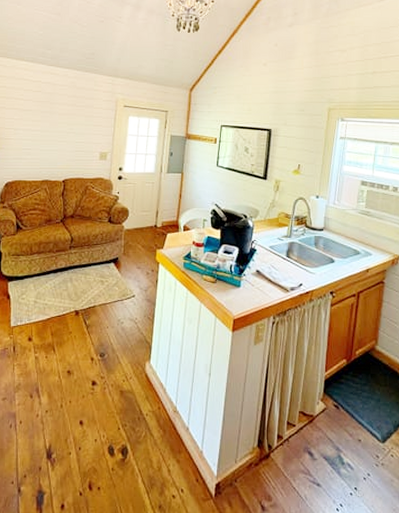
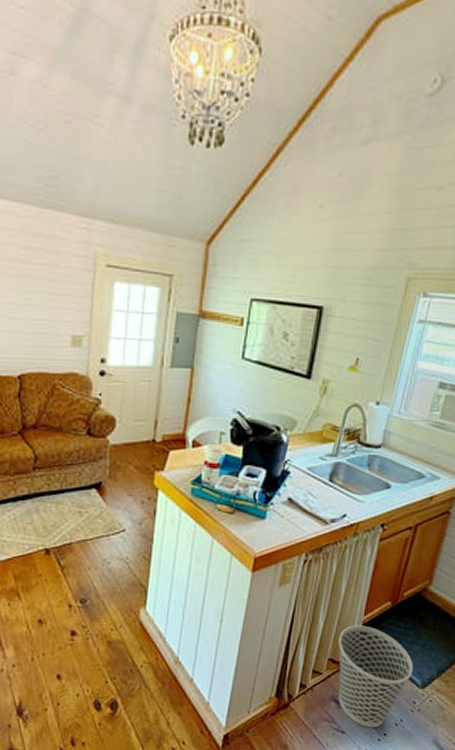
wastebasket: none [306,381,373,481] -> present [338,625,414,728]

